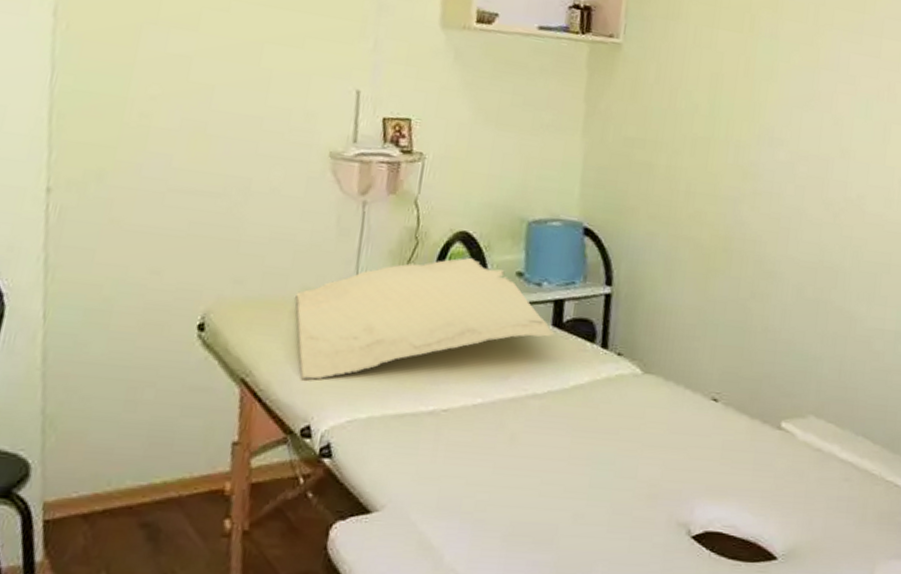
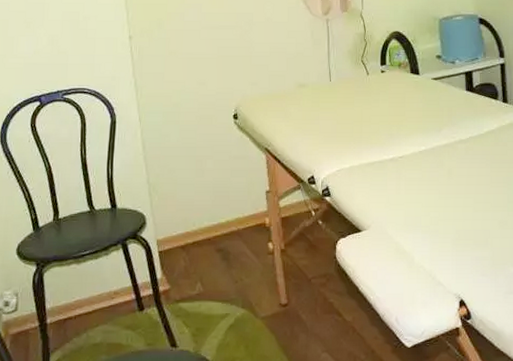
towel: present [296,257,555,380] -> none [292,49,469,144]

